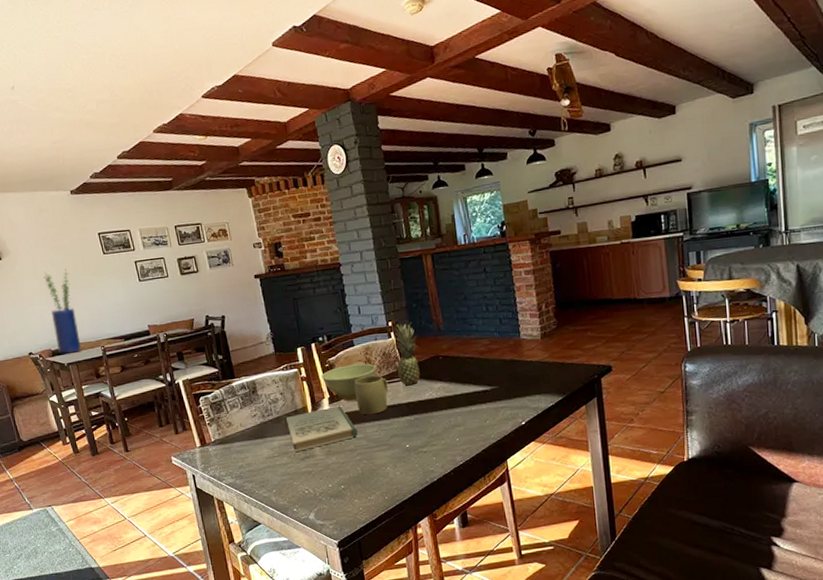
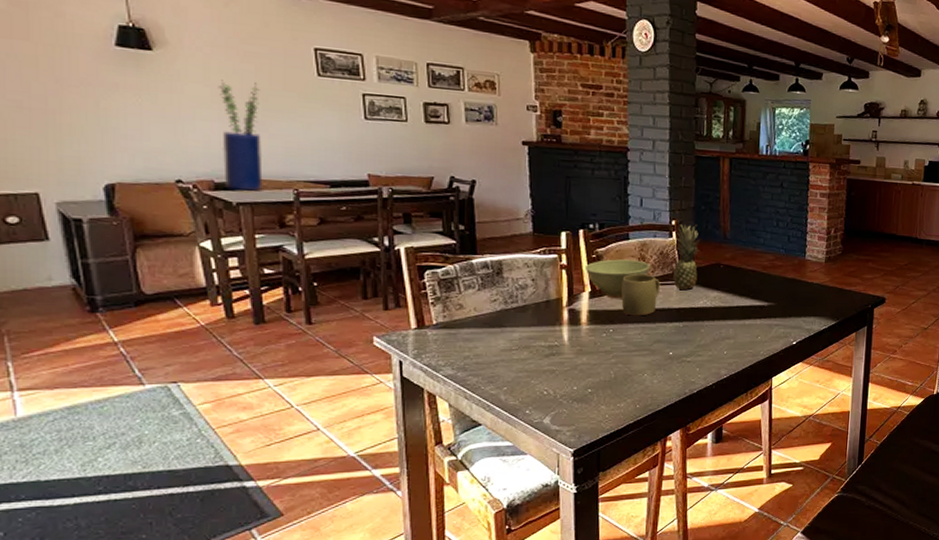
book: present [286,406,358,453] -> none [534,302,617,348]

